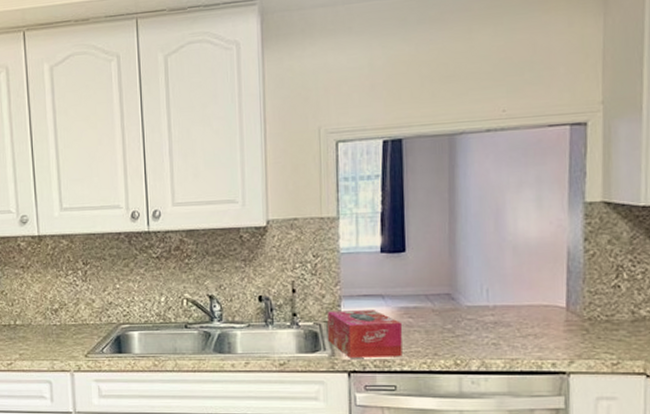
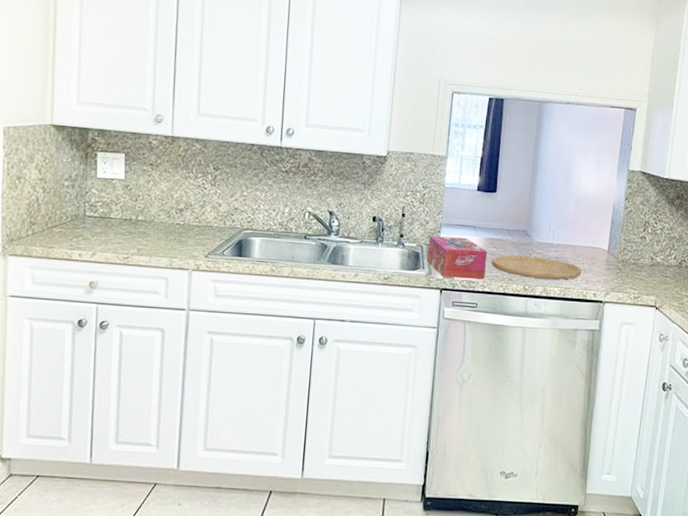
cutting board: none [409,324,532,350] -> present [492,255,582,280]

